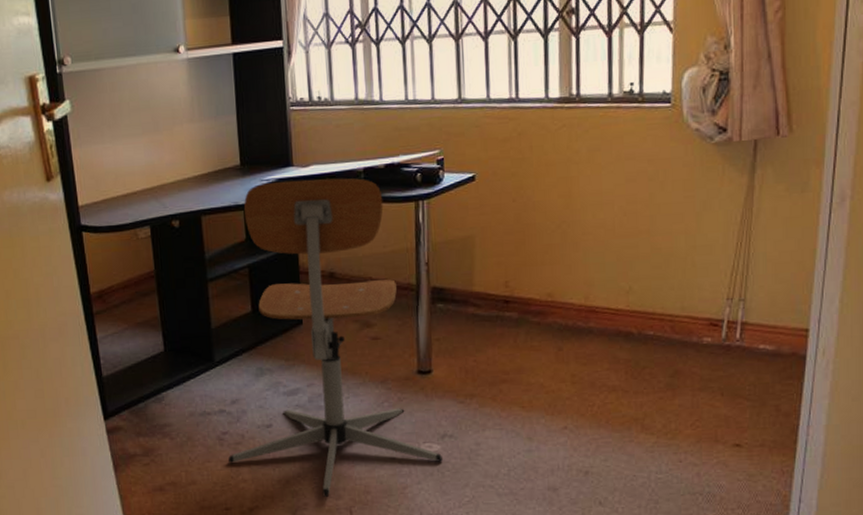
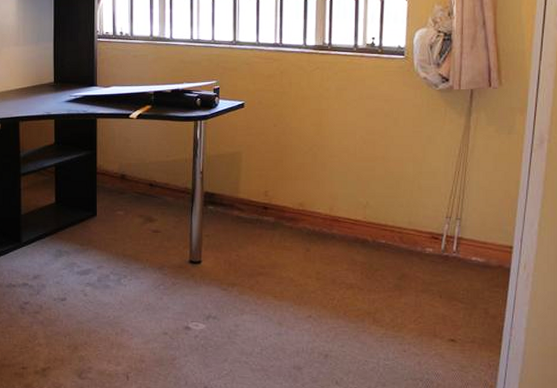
office chair: present [228,178,442,497] -> none [28,97,206,363]

